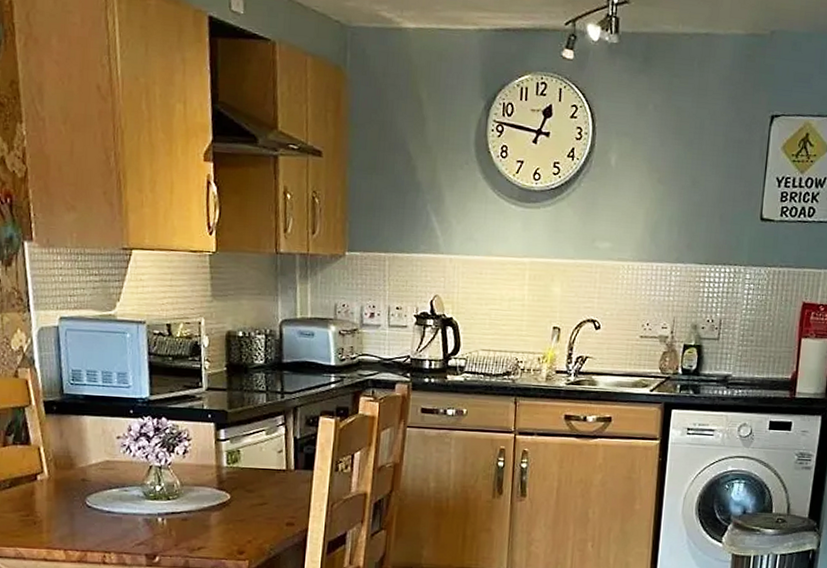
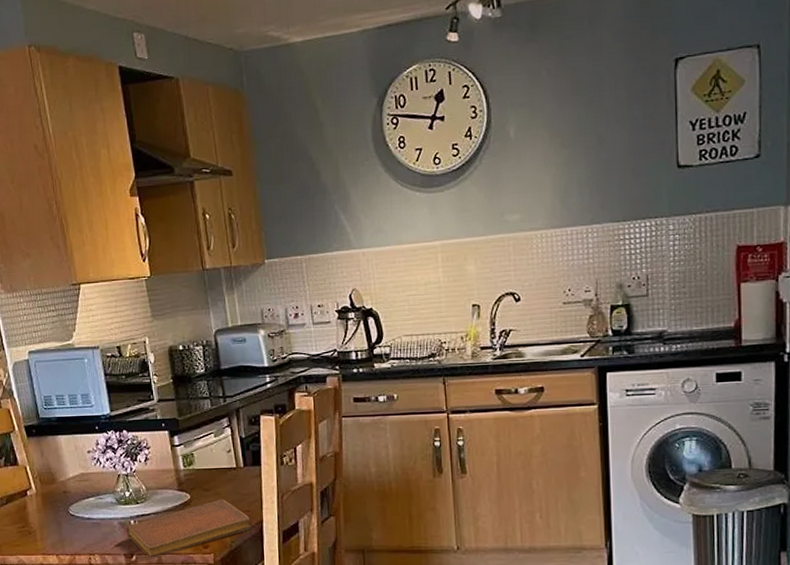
notebook: none [151,502,295,560] -> present [126,499,252,557]

